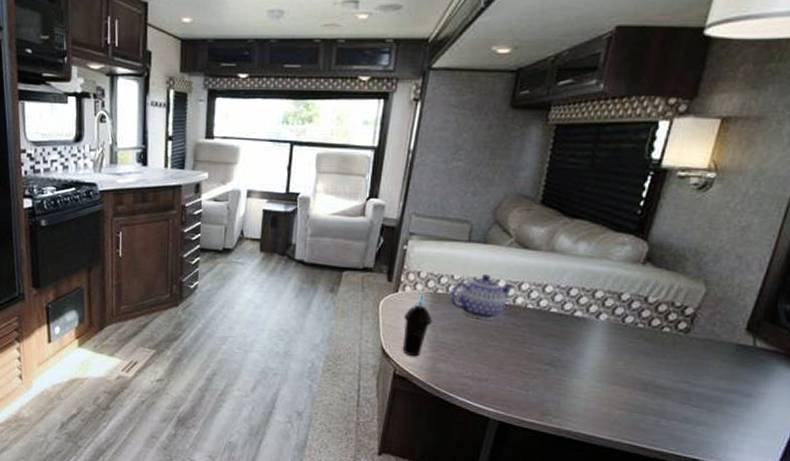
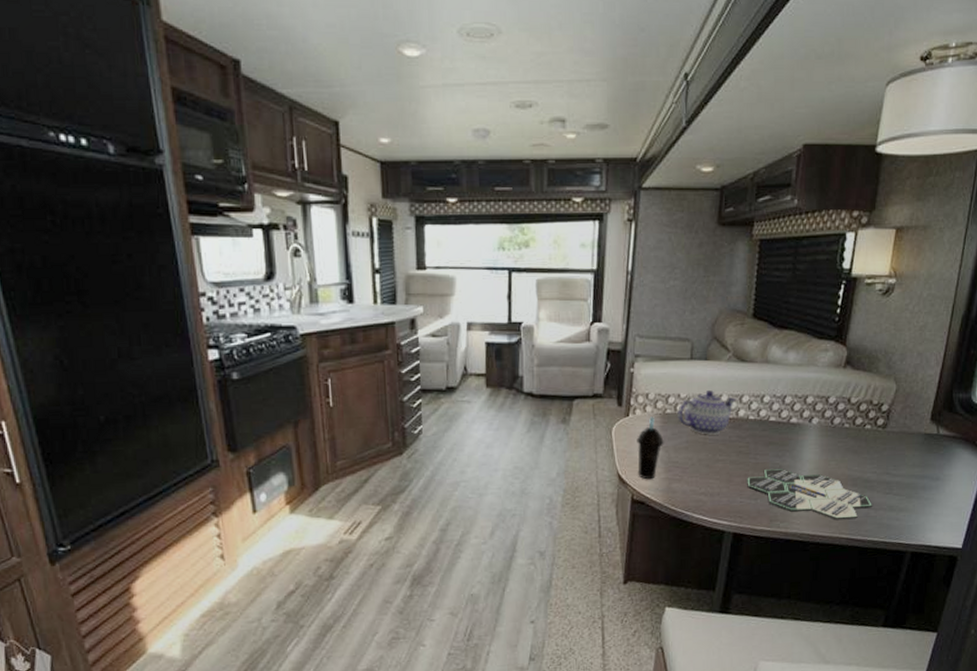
board game: none [519,361,664,426] -> present [747,469,872,520]

